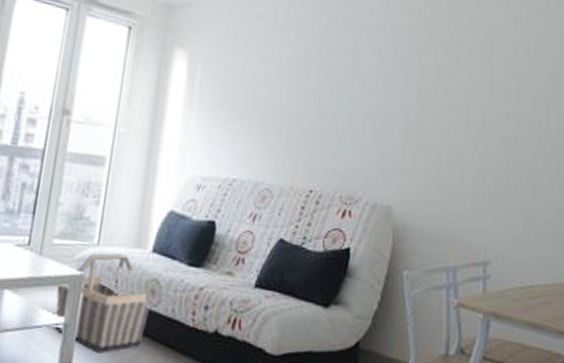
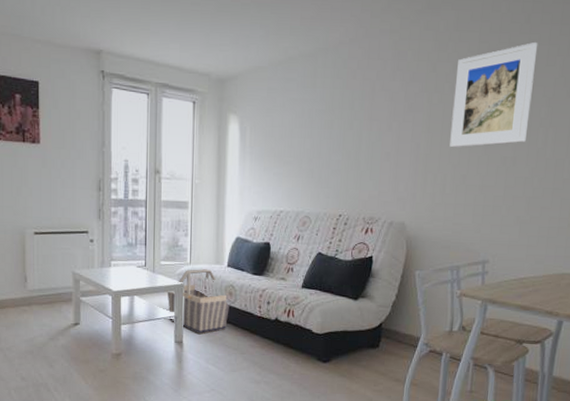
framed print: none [444,11,537,121] -> present [449,42,538,148]

